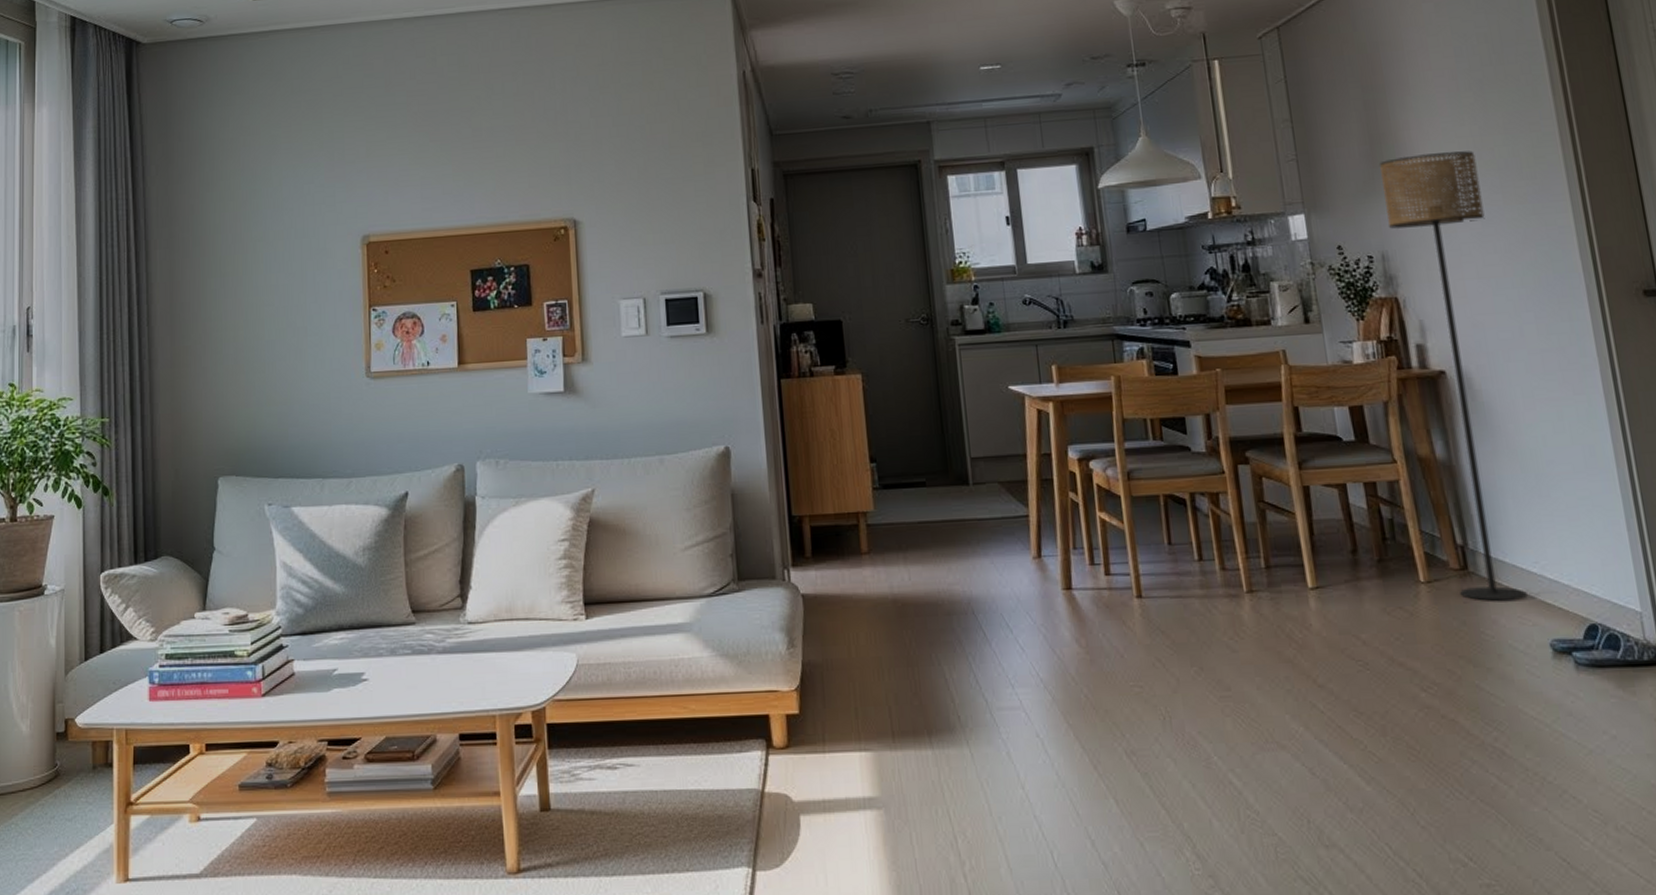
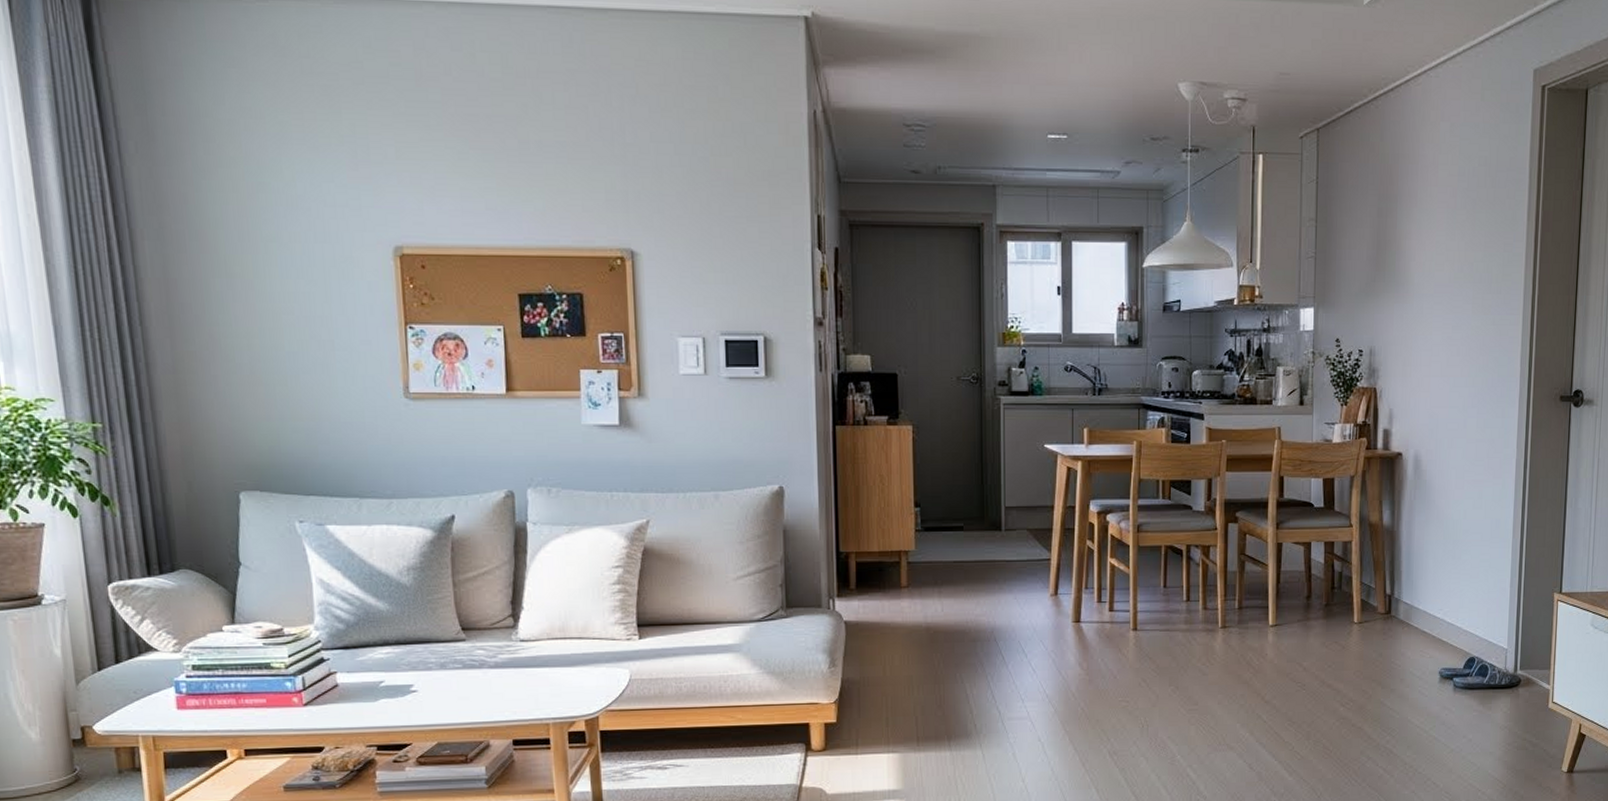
floor lamp: present [1379,151,1527,601] -> none [1380,263,1458,638]

